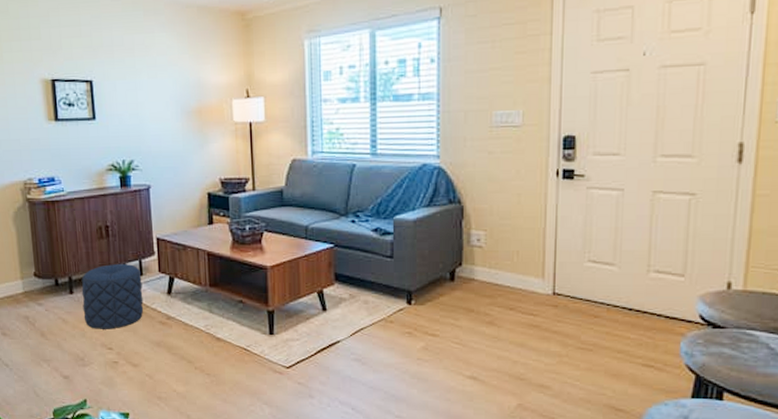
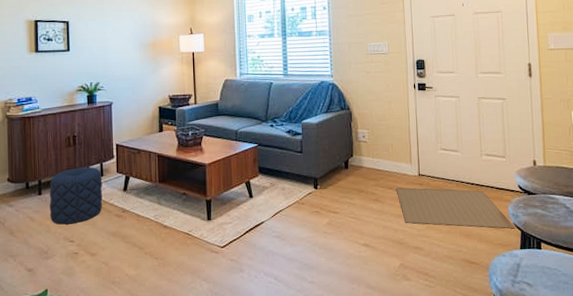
doormat: none [519,309,687,372] -> present [395,188,515,229]

